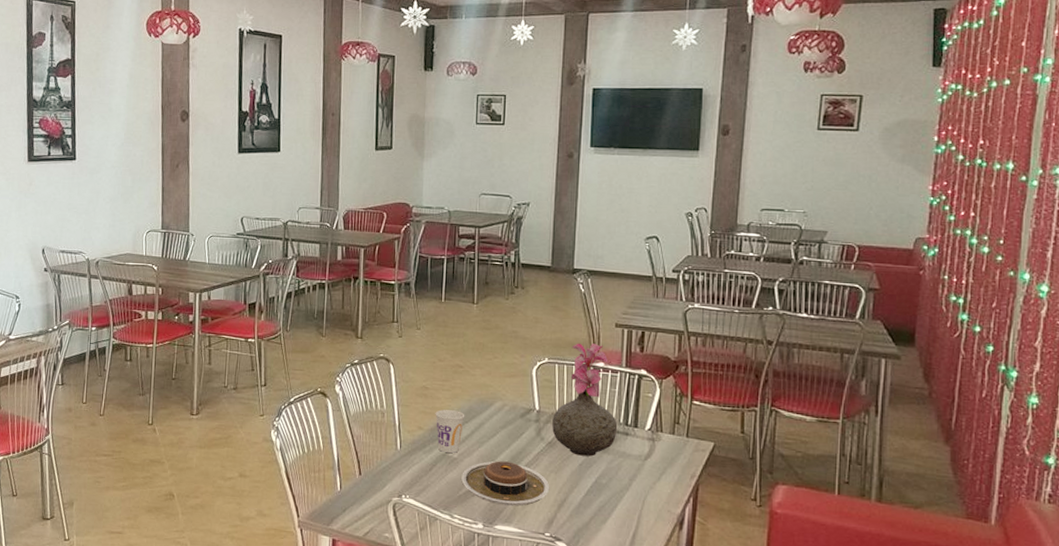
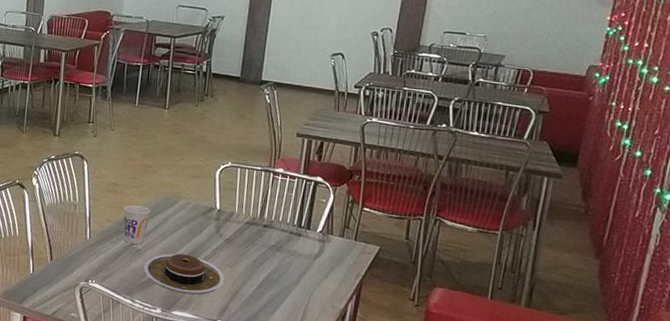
vase: present [552,343,618,457] -> none [230,149,292,254]

